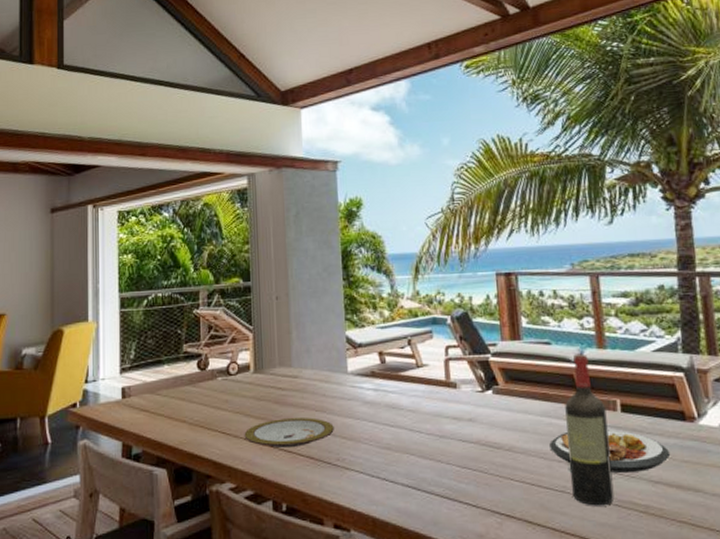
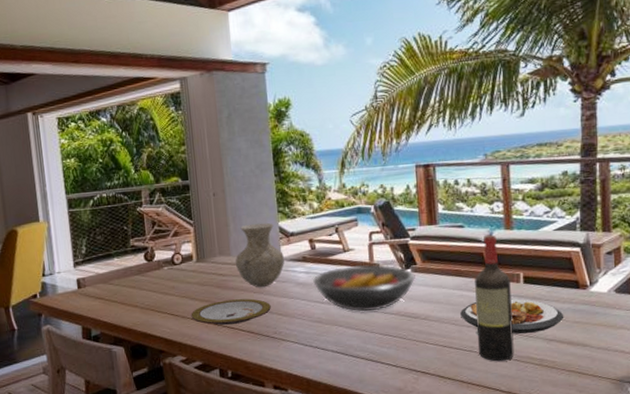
vase: none [296,331,352,406] -> present [235,222,285,288]
fruit bowl: none [382,383,498,439] -> present [313,264,416,312]

